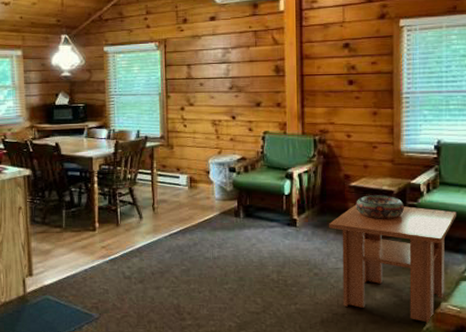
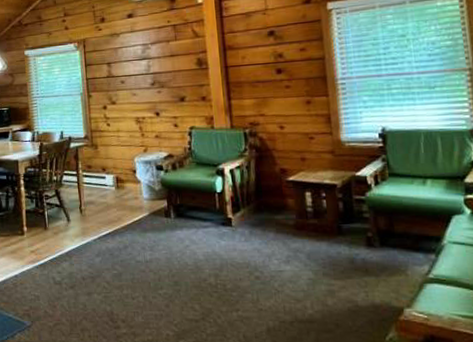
coffee table: present [329,204,456,325] -> none [267,200,412,334]
decorative bowl: present [356,195,404,218] -> none [295,189,351,215]

